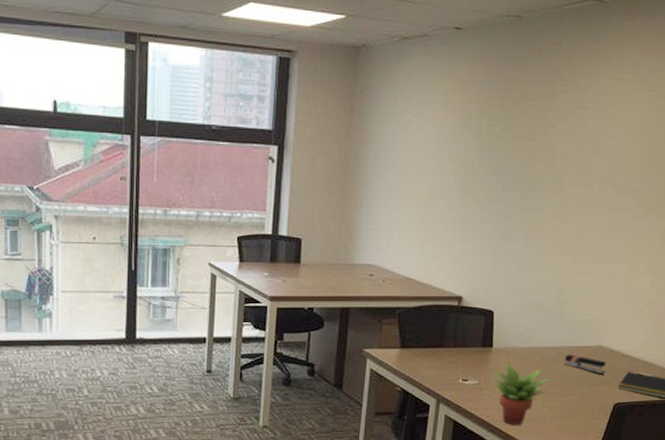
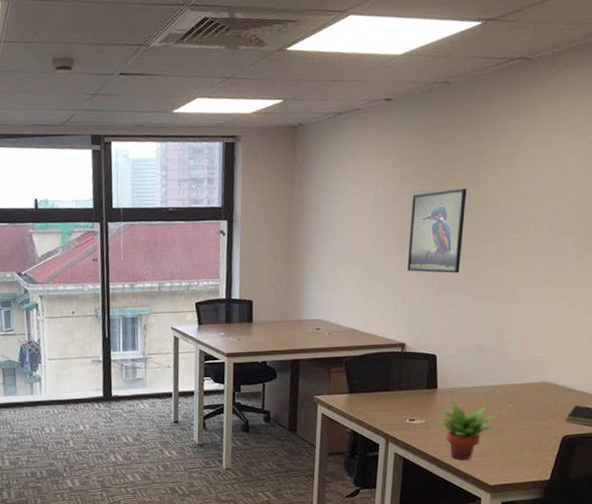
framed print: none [469,133,533,225] -> present [407,188,466,274]
stapler: present [564,354,607,374] -> none [509,391,553,409]

